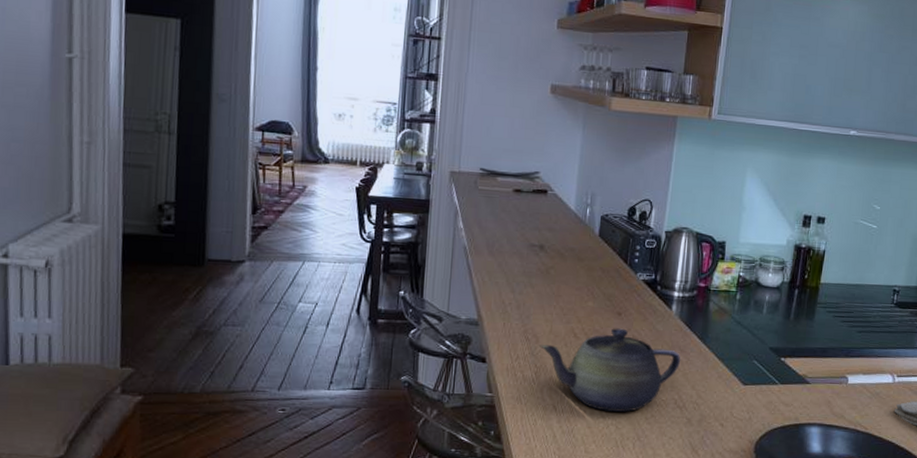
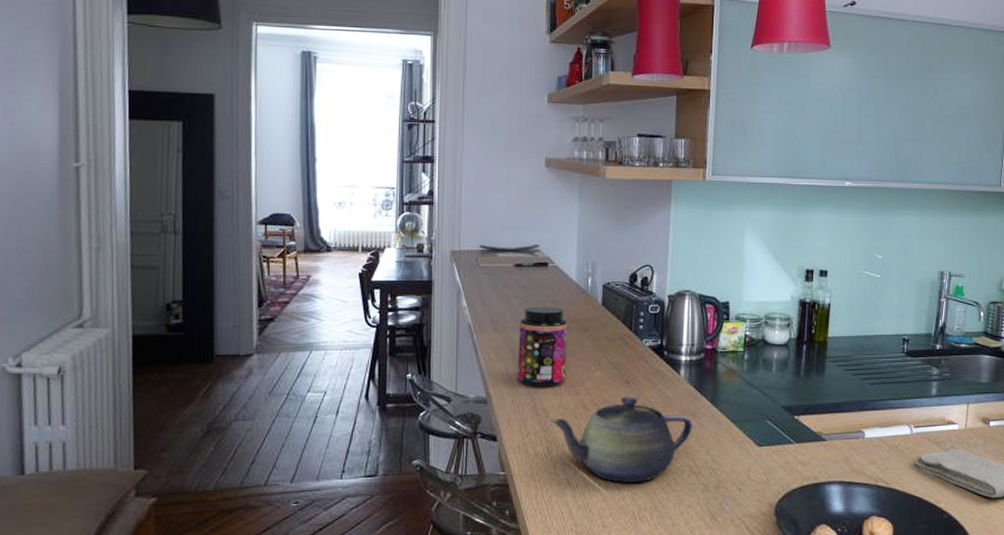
jar: none [510,232,564,313] -> present [518,306,568,387]

